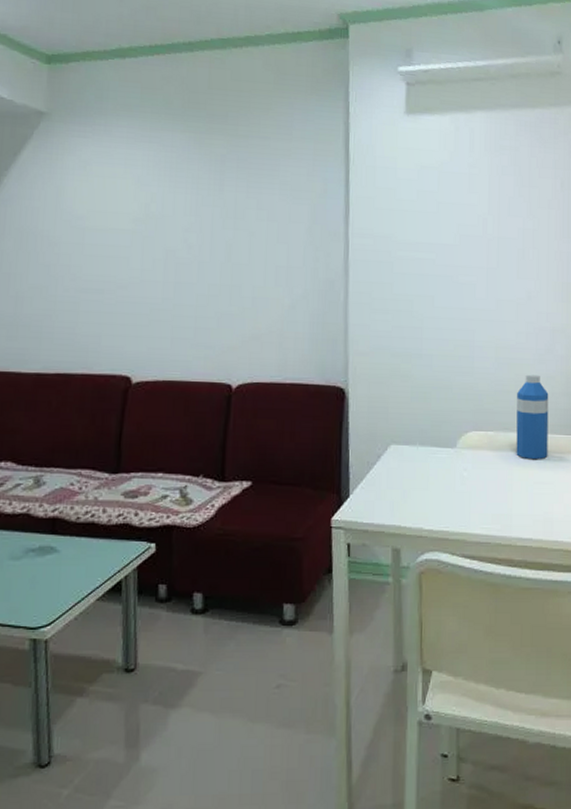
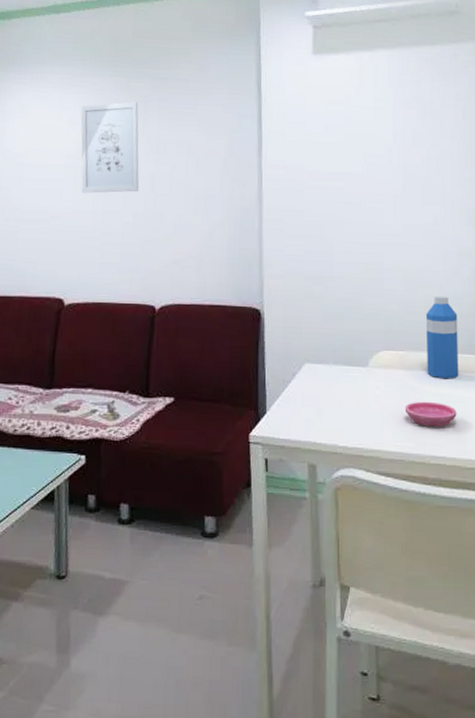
wall art: none [149,161,215,262] -> present [80,102,139,193]
saucer: none [492,482,545,509] -> present [404,401,457,427]

